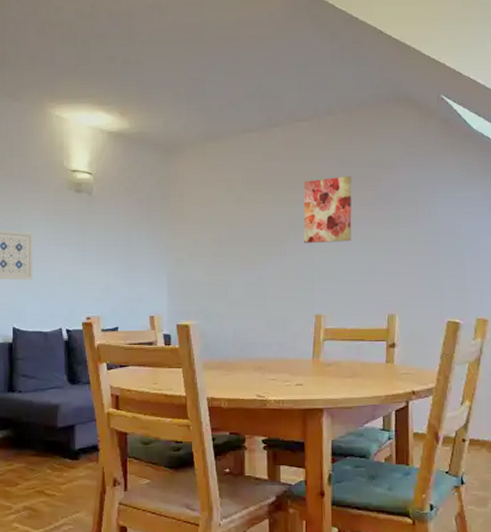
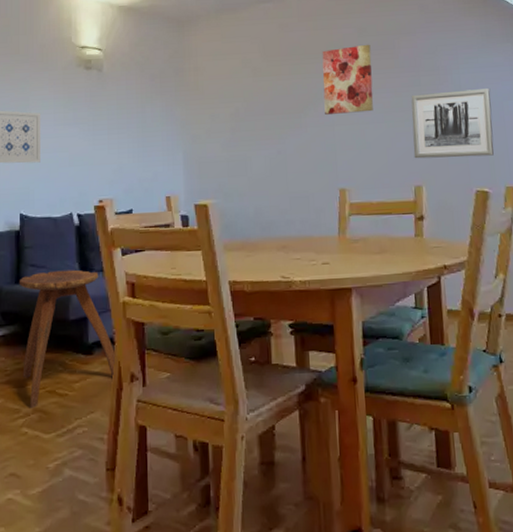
stool: none [11,381,101,507] -> present [19,269,117,409]
wall art: none [388,223,467,289] -> present [411,88,494,159]

